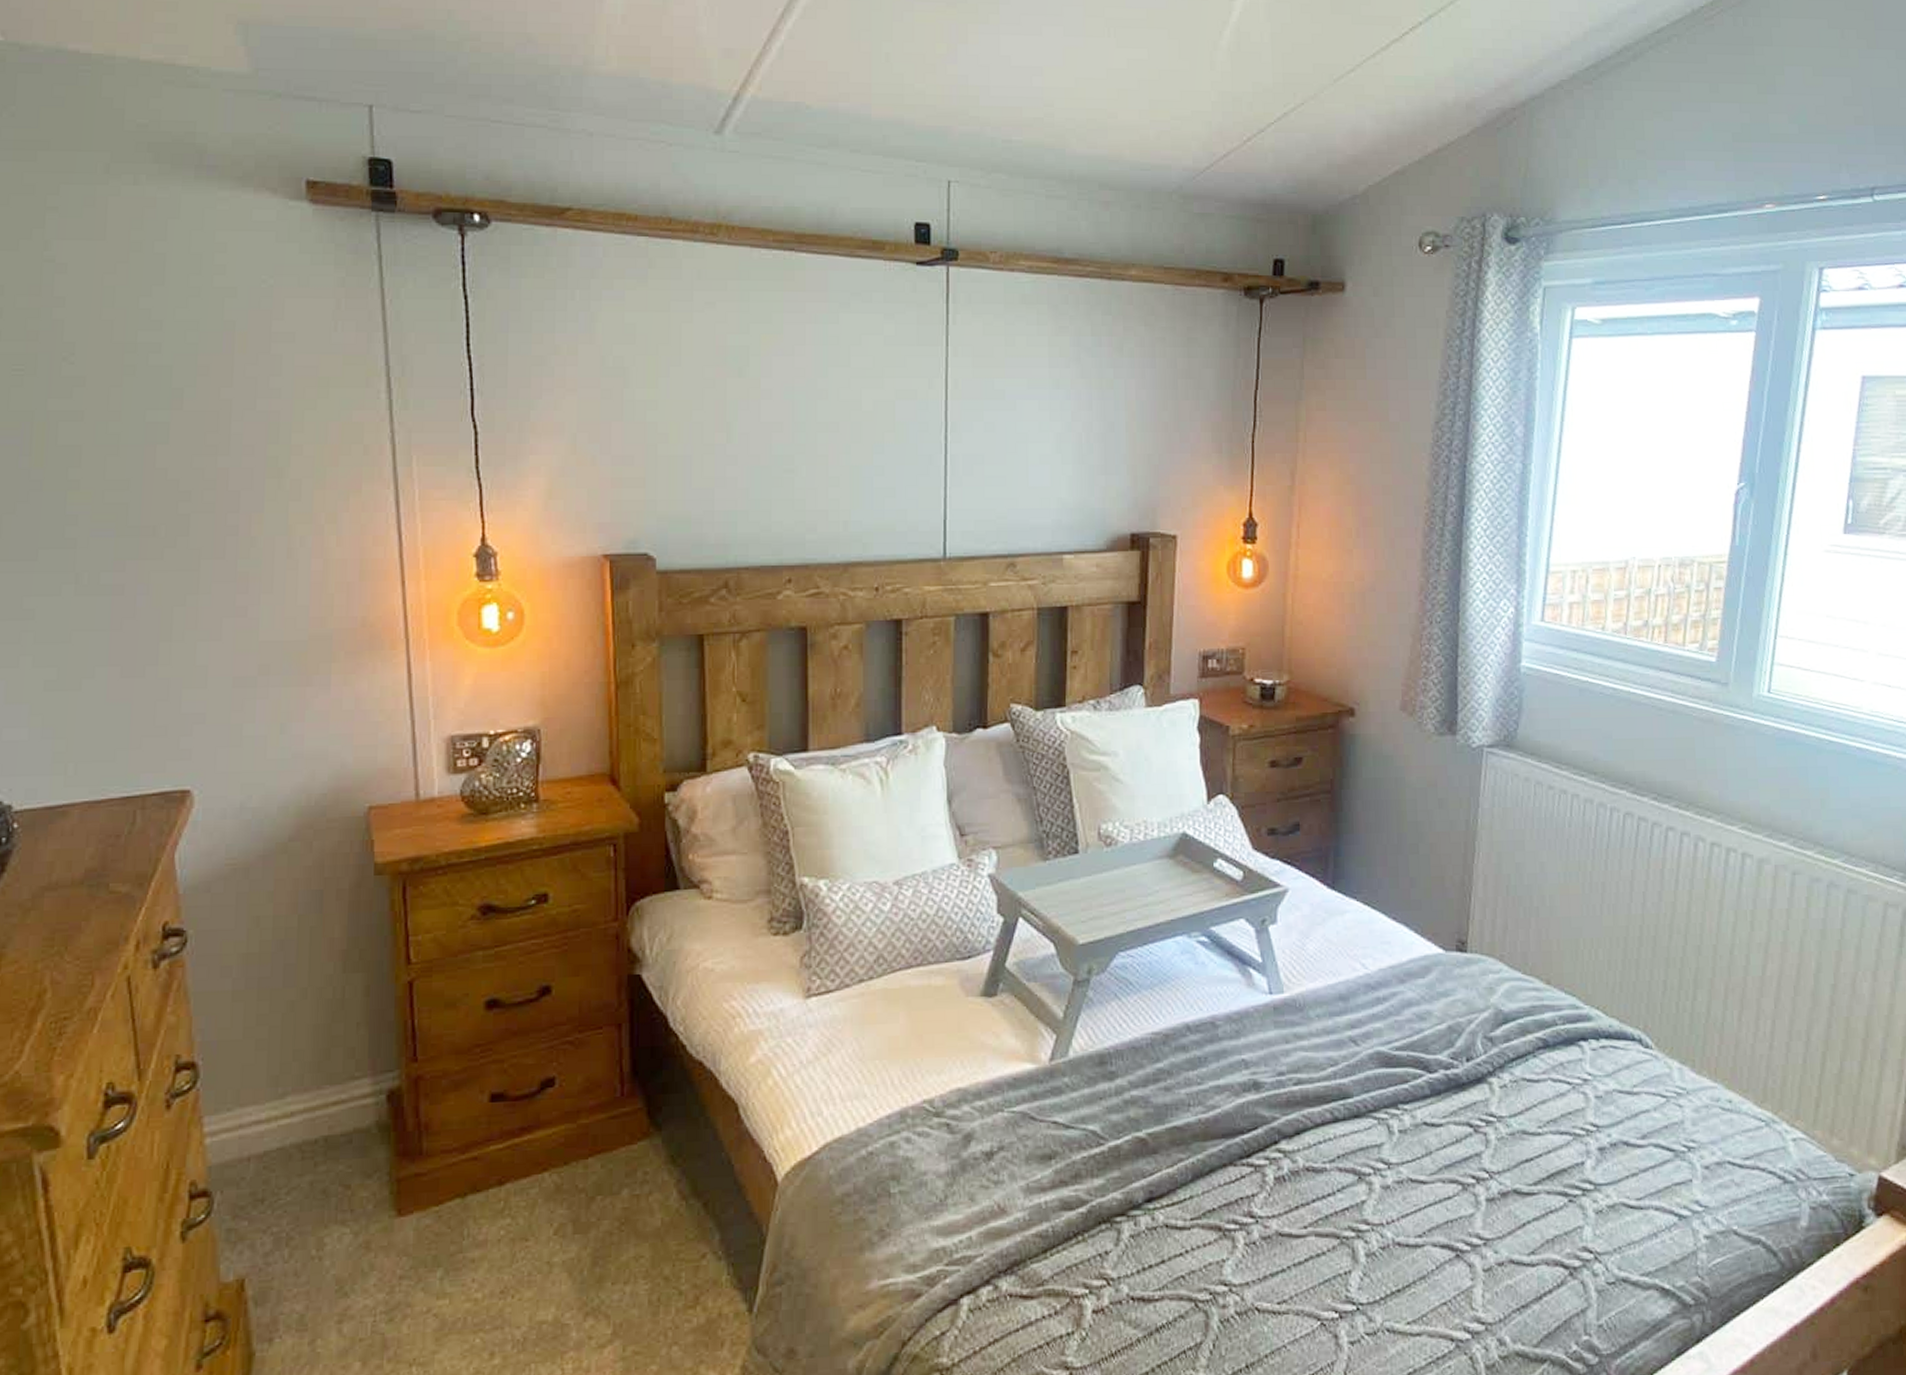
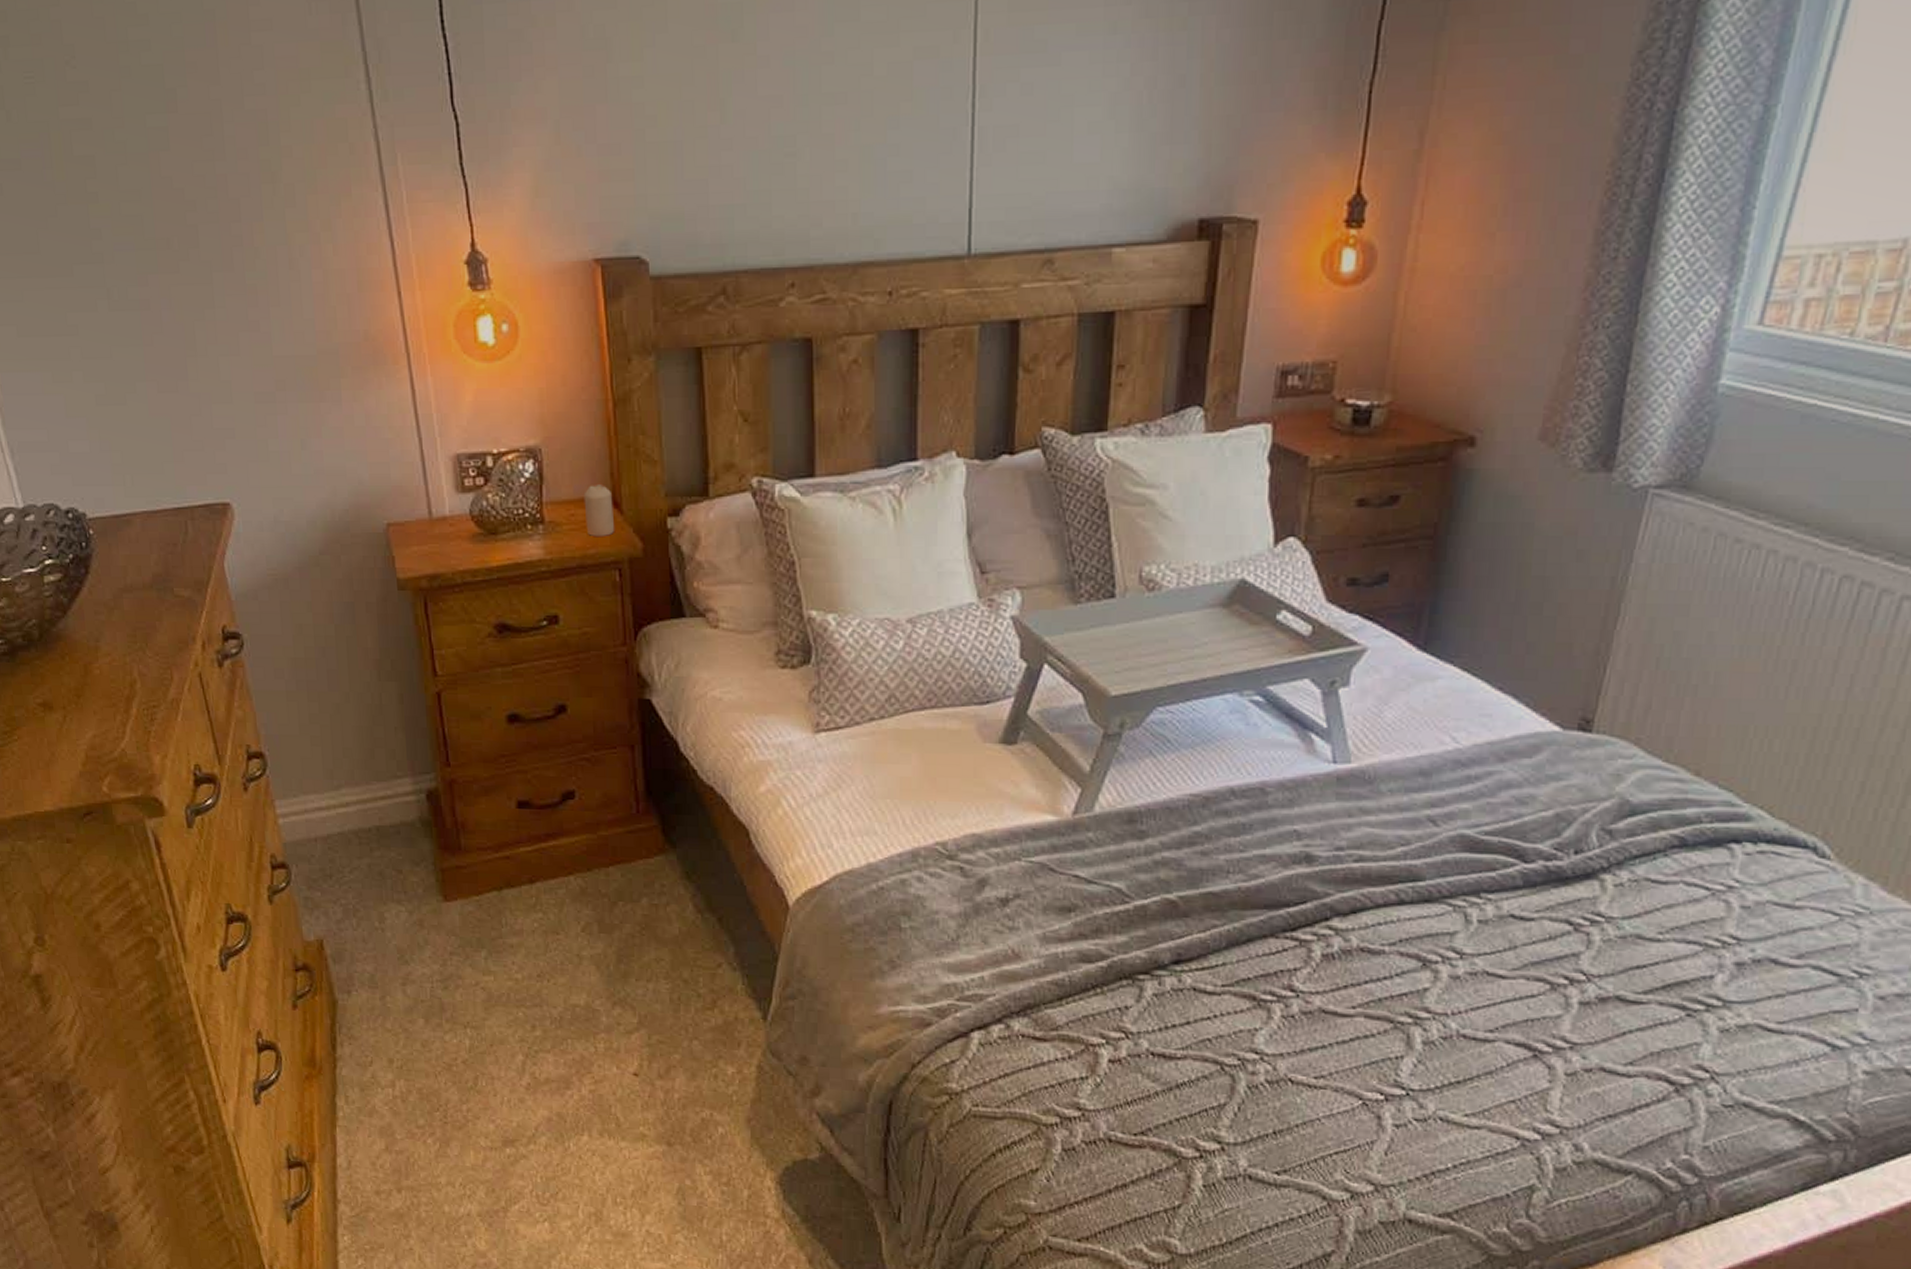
candle: none [581,763,612,814] -> present [583,485,615,538]

